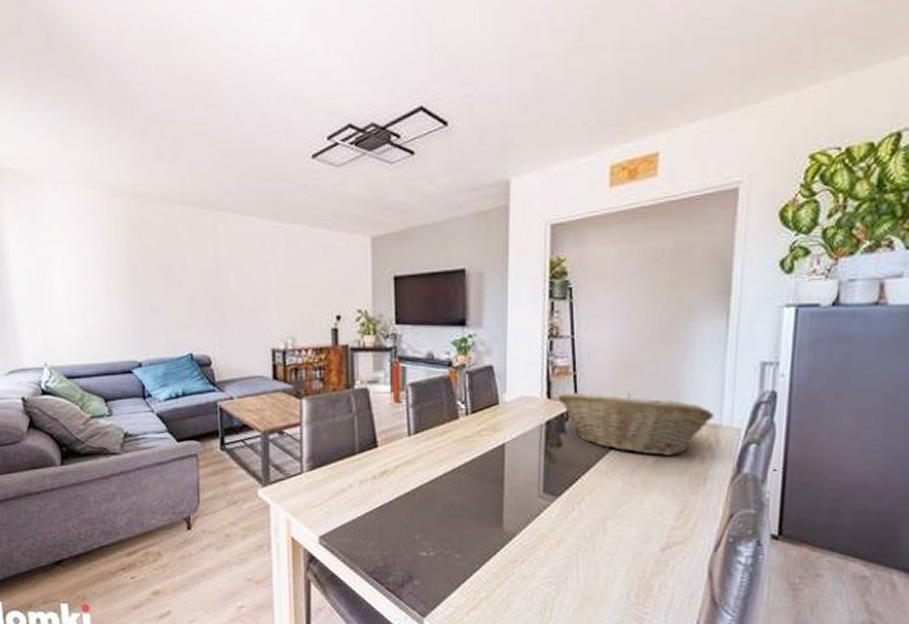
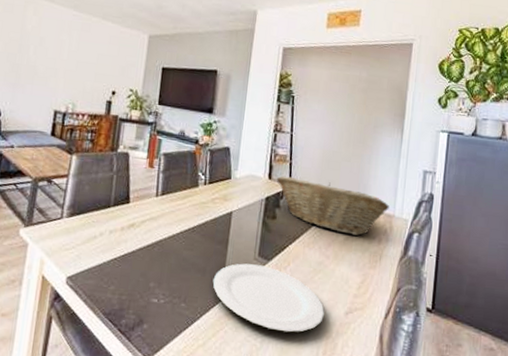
plate: none [490,503,634,577] -> present [212,263,324,333]

